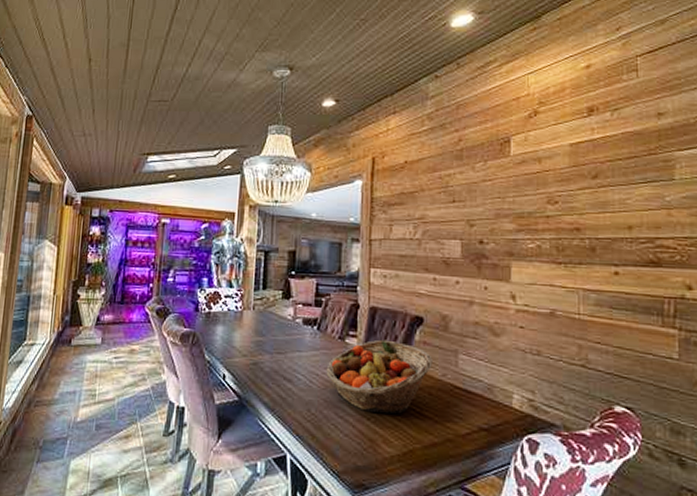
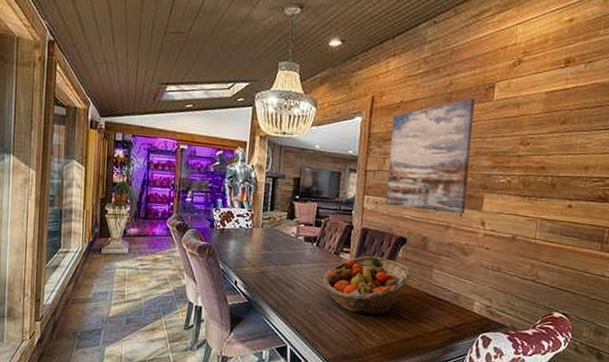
wall art: none [395,154,490,286] -> present [385,98,475,214]

